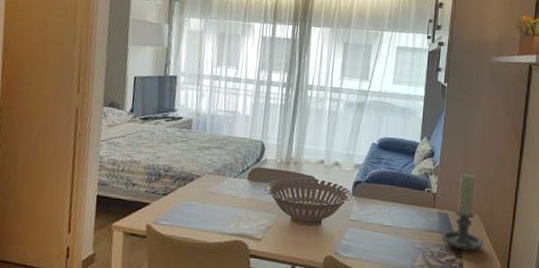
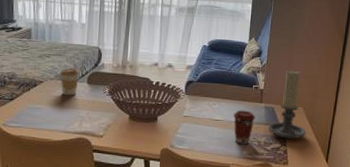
coffee cup: none [219,162,240,193] -> present [60,68,79,96]
coffee cup: none [403,215,429,255] -> present [233,110,256,145]

